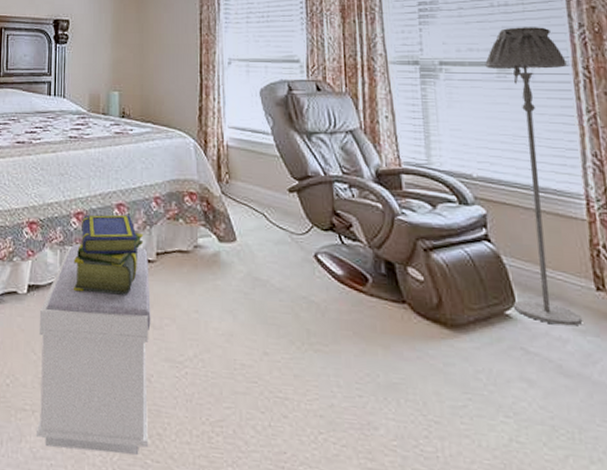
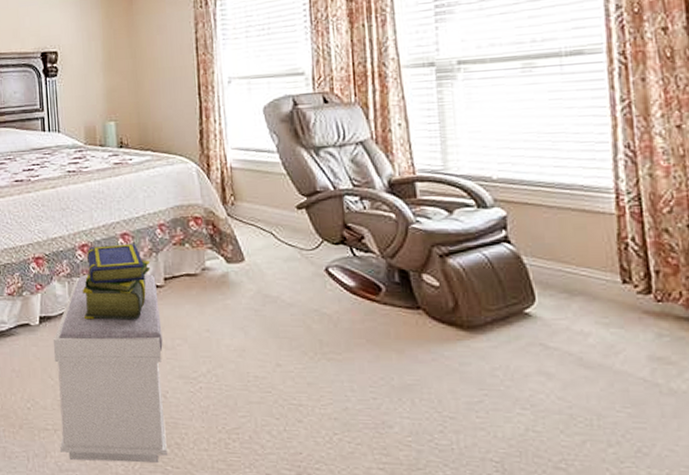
floor lamp: present [485,27,583,326] -> none [508,12,607,320]

